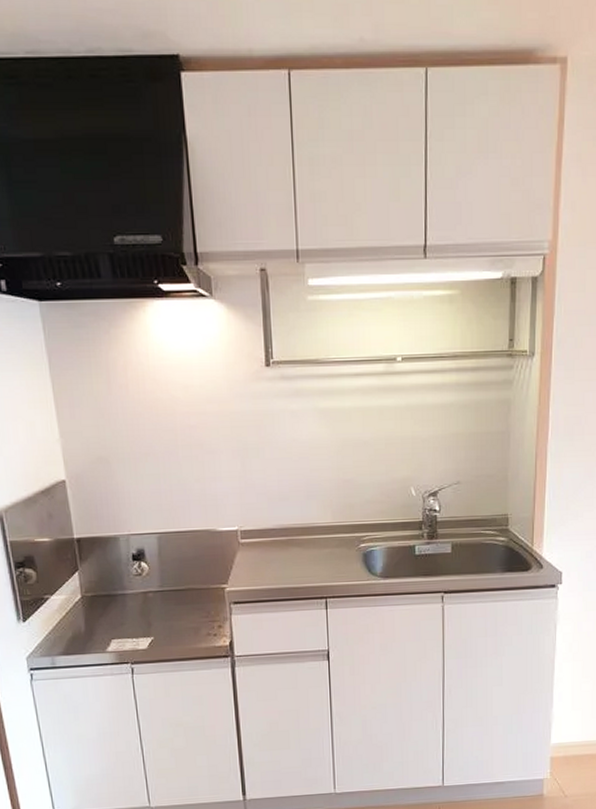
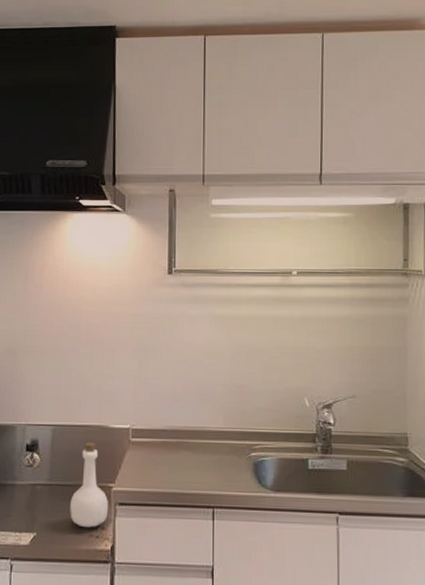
bottle: none [184,547,224,628] -> present [70,442,109,528]

